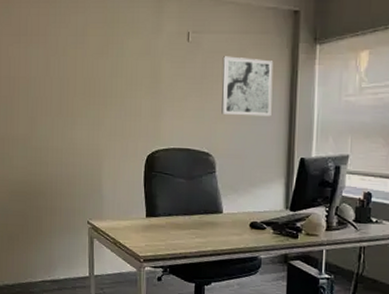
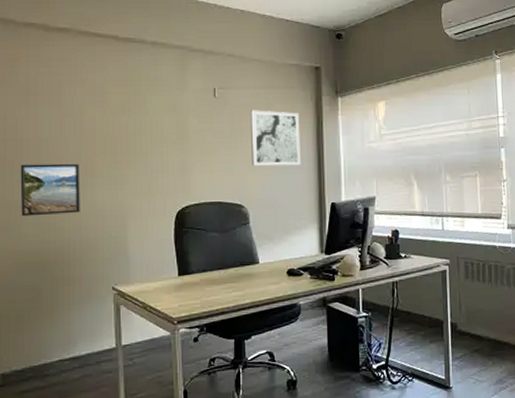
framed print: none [12,101,63,150] -> present [20,163,80,217]

